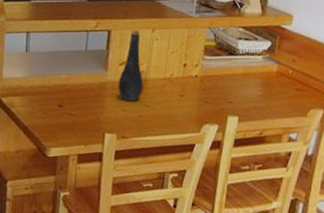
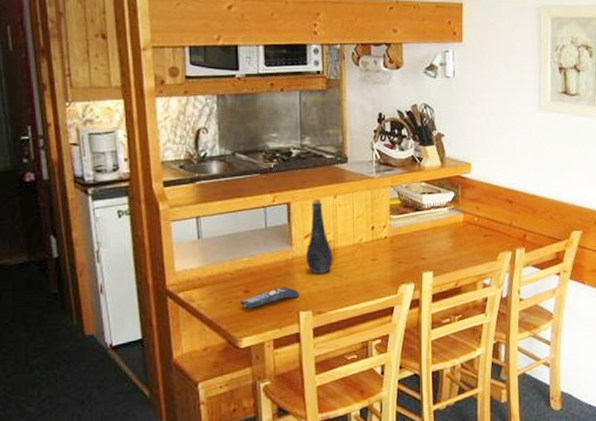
remote control: none [53,107,108,123] -> present [239,286,300,309]

